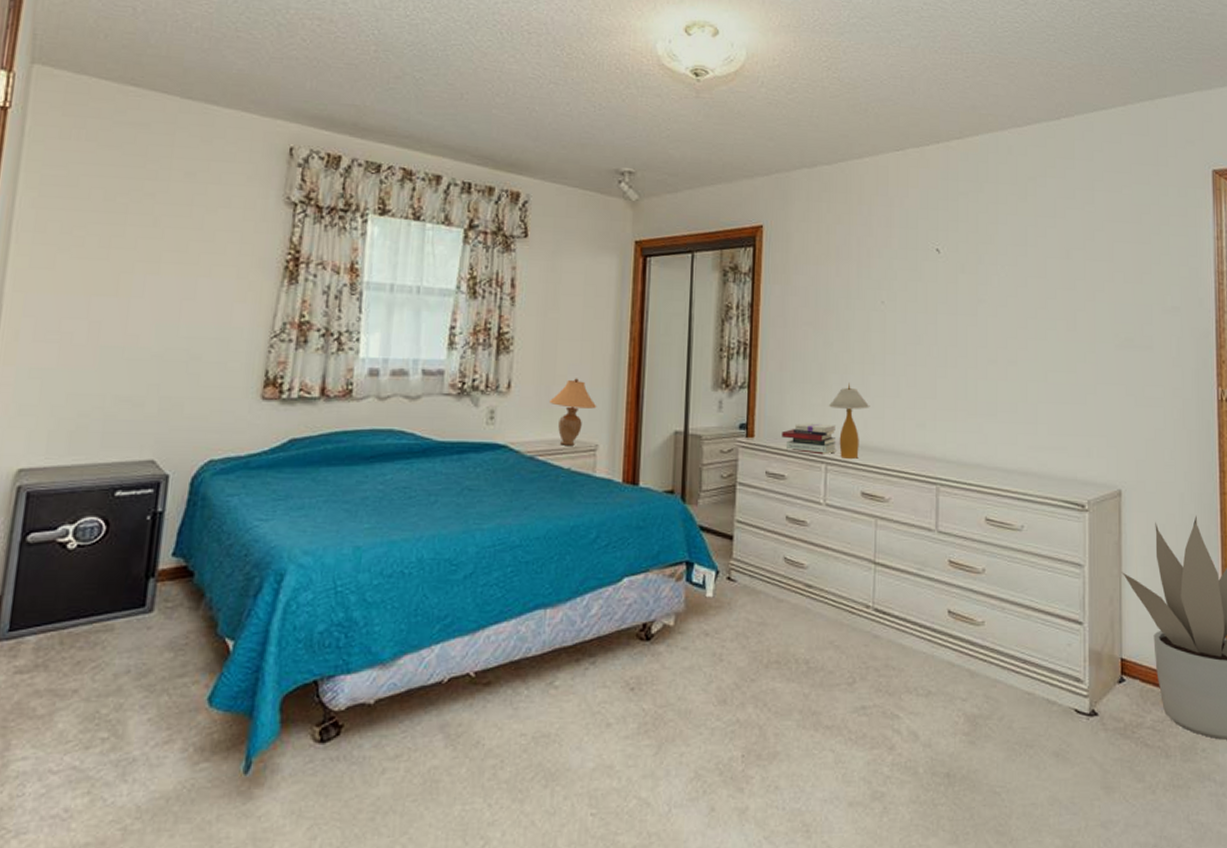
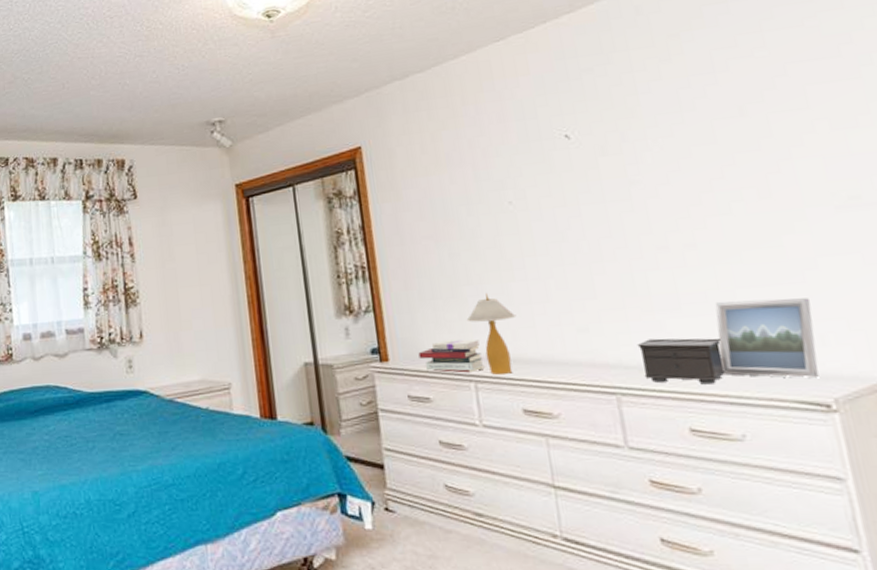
table lamp: present [550,378,597,447] -> none [180,321,224,387]
jewelry box: none [959,439,1021,482] -> present [637,338,726,385]
picture frame: none [1018,413,1086,483] -> present [715,298,819,379]

